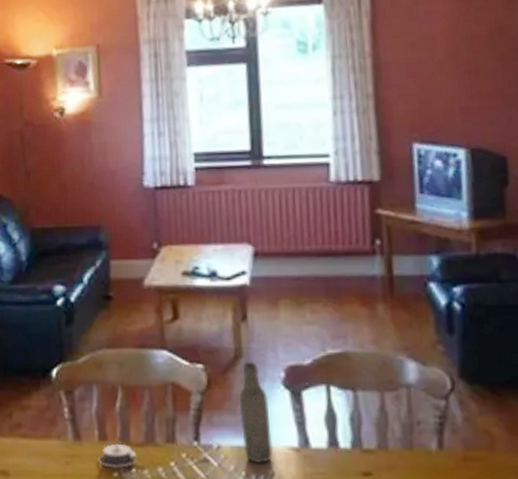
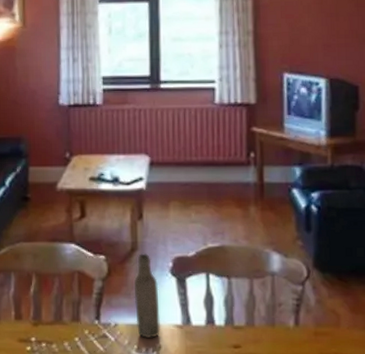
architectural model: present [98,443,137,468] -> none [14,322,47,343]

